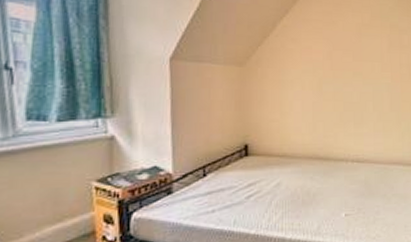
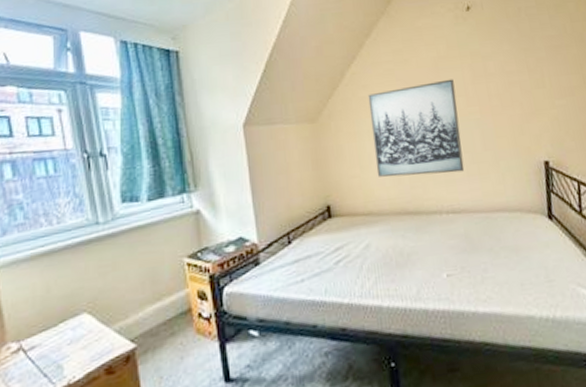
wall art: none [295,45,373,127] -> present [368,79,465,177]

